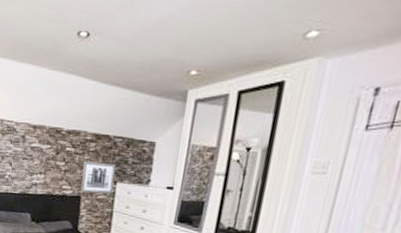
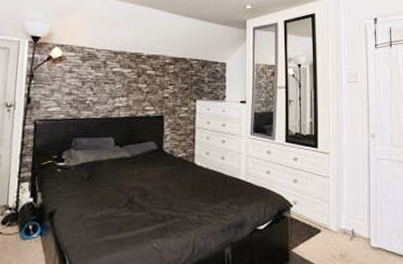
wall art: present [80,161,115,194] -> none [163,82,193,112]

